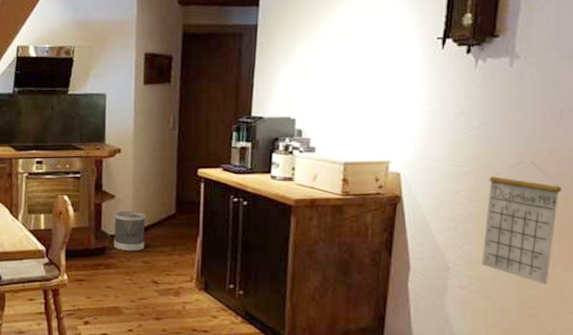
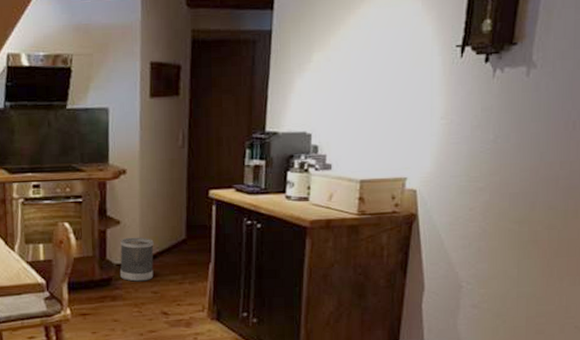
calendar: present [482,161,562,284] -> none [494,175,572,300]

